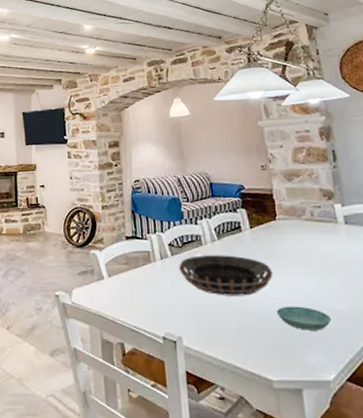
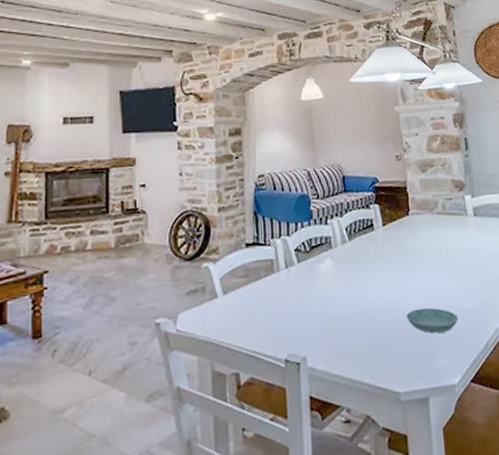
decorative bowl: present [178,255,273,296] -> none [305,257,404,305]

